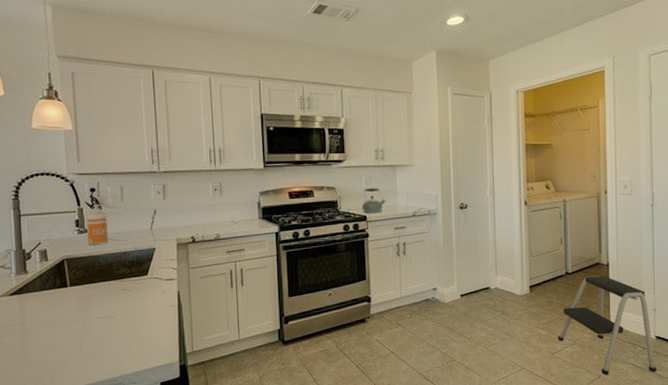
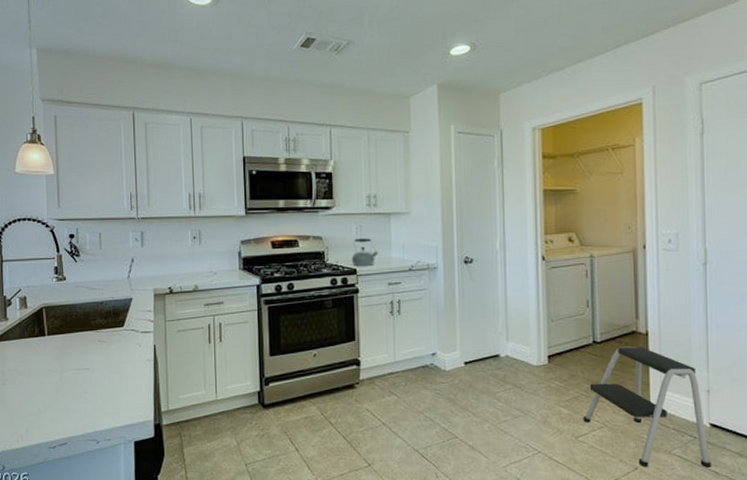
soap dispenser: present [86,204,109,246] -> none [65,251,86,294]

